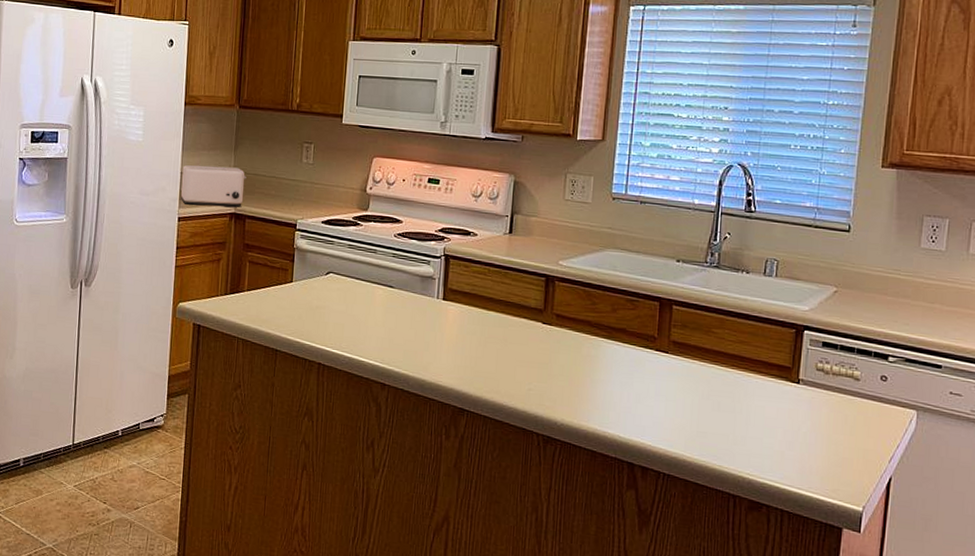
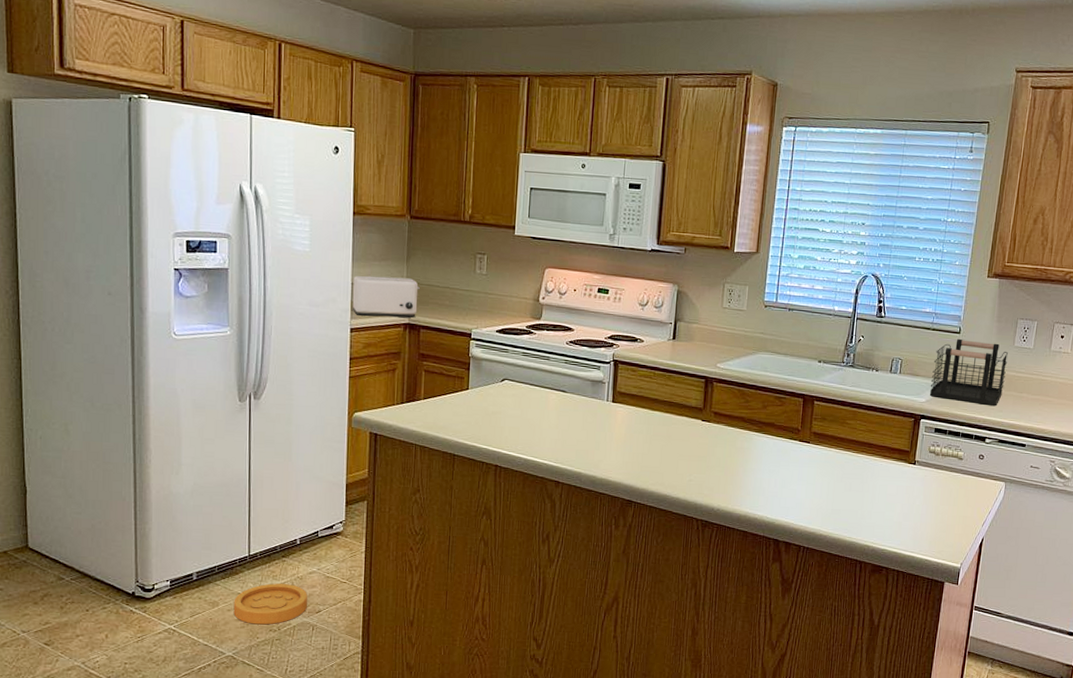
pet bowl: none [55,475,127,519] -> present [233,583,307,625]
dish rack: none [814,237,913,319] -> present [930,338,1008,406]

